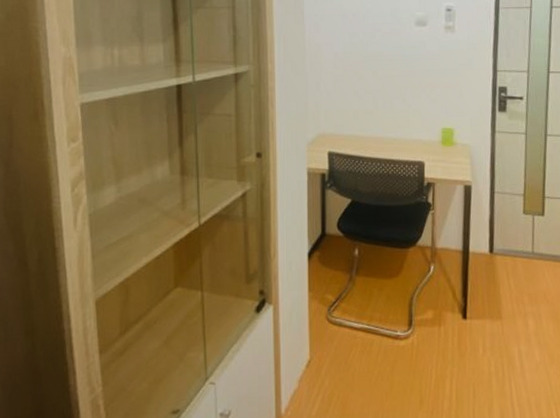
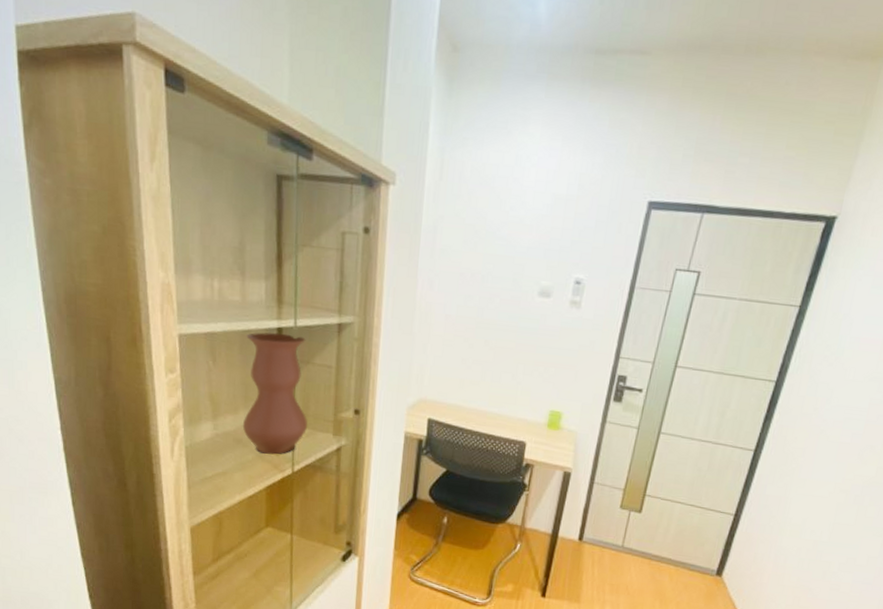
vase: none [146,89,212,210] -> present [242,332,308,455]

